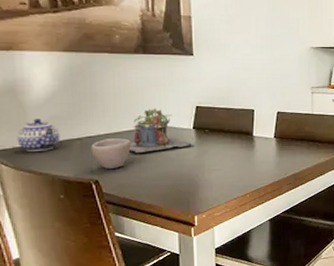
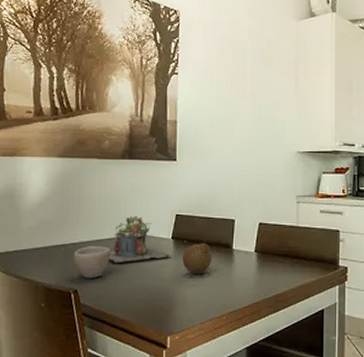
teapot: present [16,119,60,152] -> none [10,223,47,256]
fruit: none [205,132,234,160] -> present [182,243,212,275]

